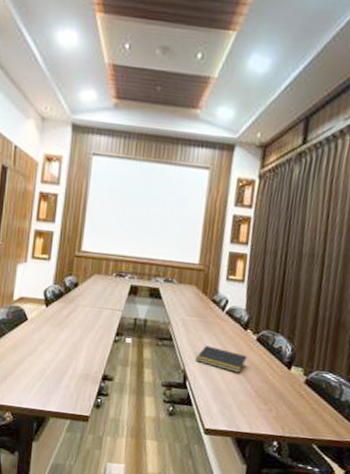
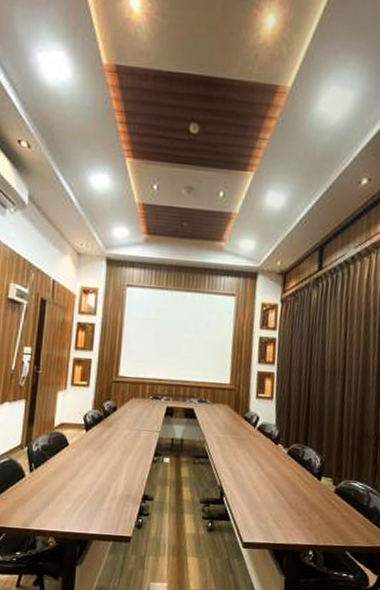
notepad: present [196,345,247,373] -> none [231,461,280,486]

